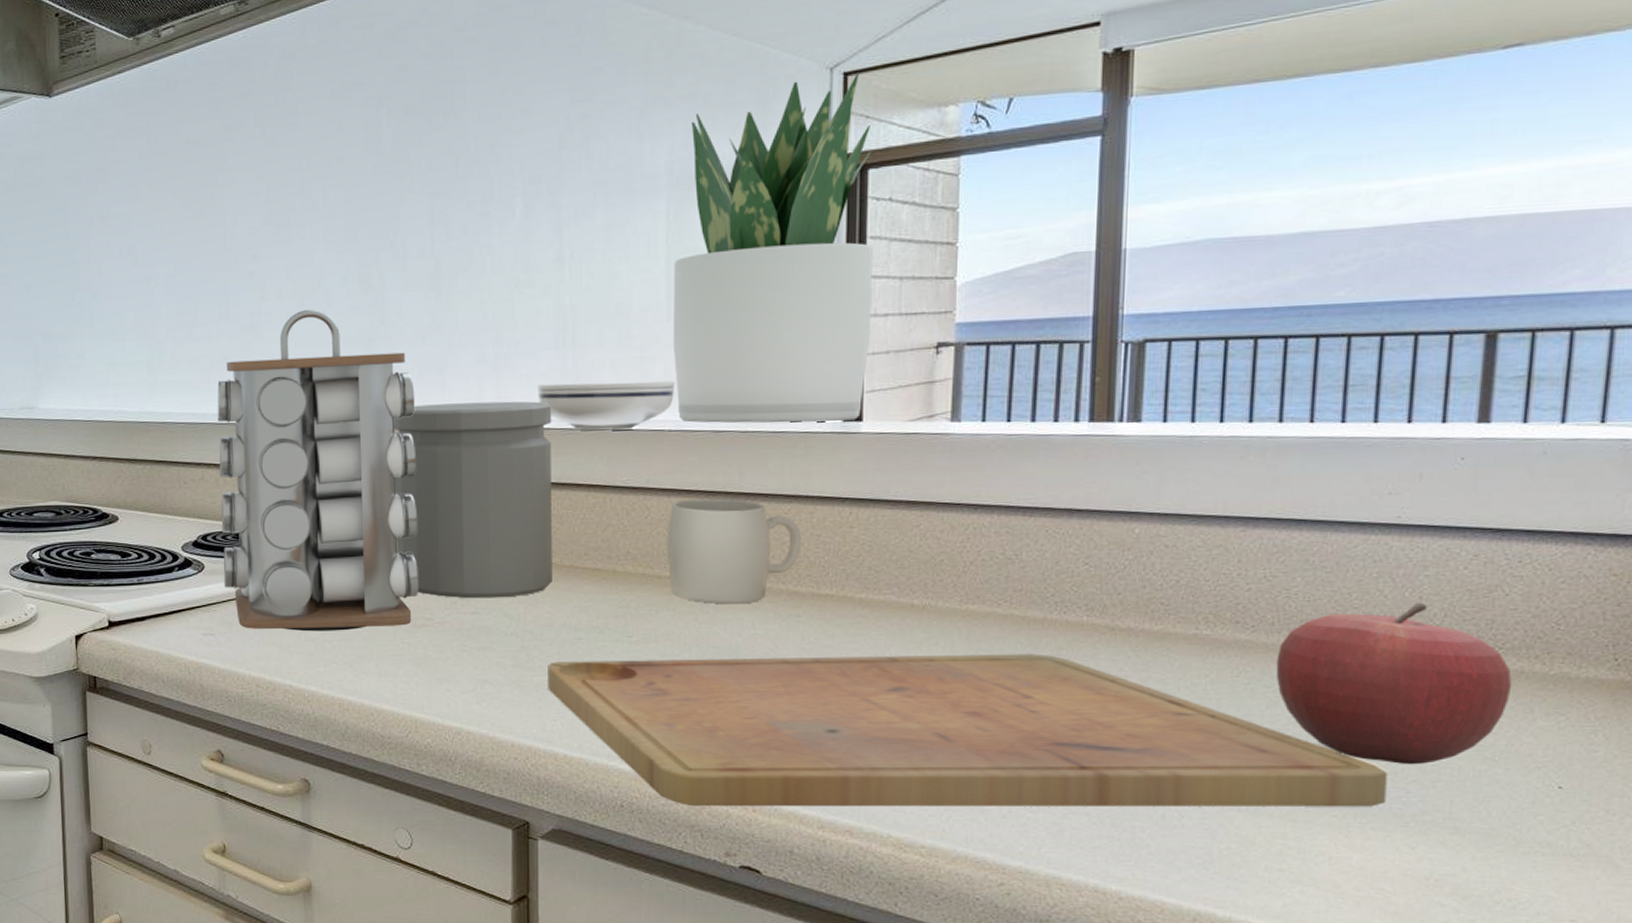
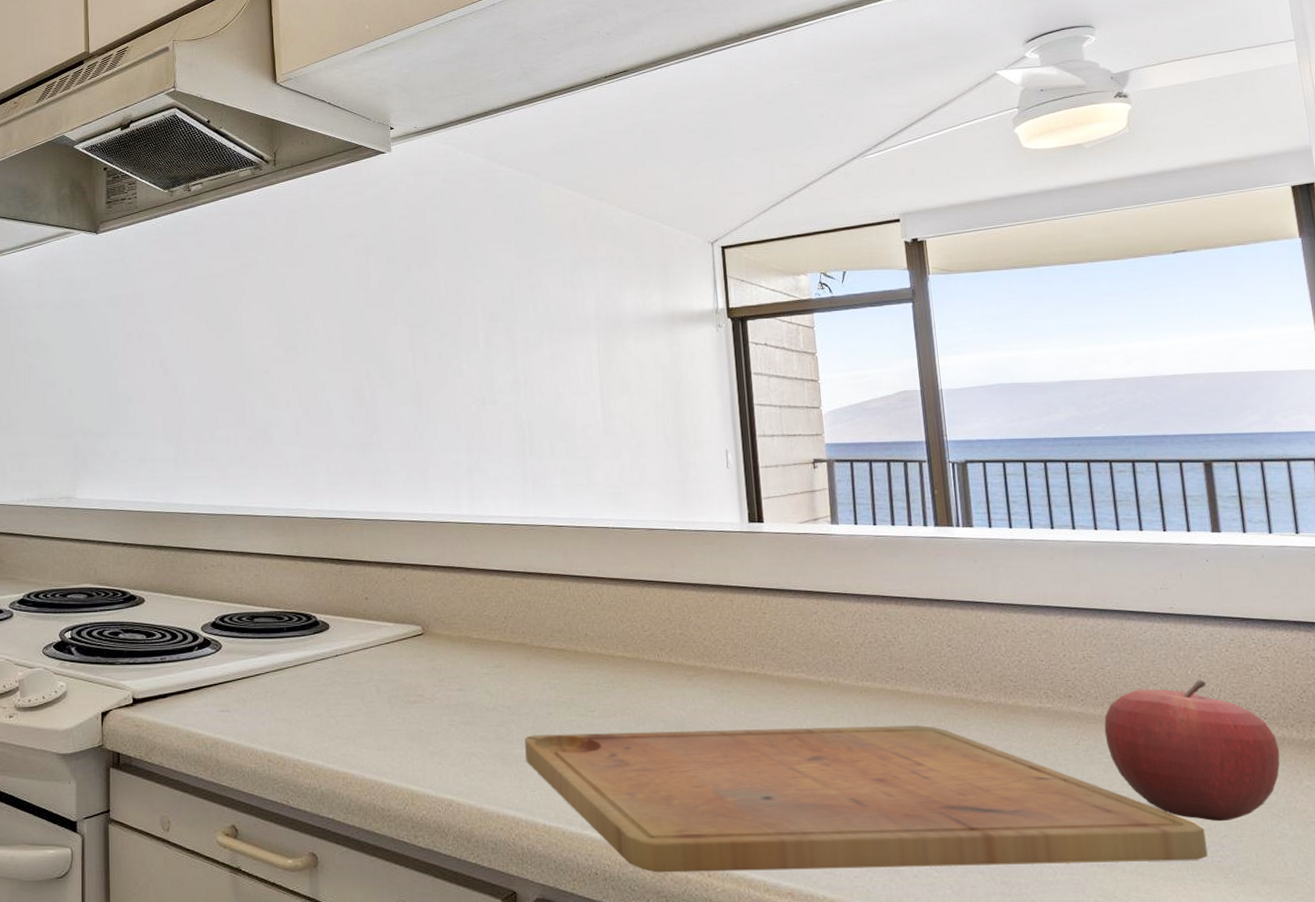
spice rack: present [217,309,419,632] -> none [234,417,412,708]
jar: present [394,401,552,599] -> none [386,500,525,677]
bowl: present [536,381,675,431] -> none [503,485,615,527]
mug: present [667,498,802,605] -> none [616,587,727,682]
planter: present [673,72,873,424] -> none [606,246,763,523]

